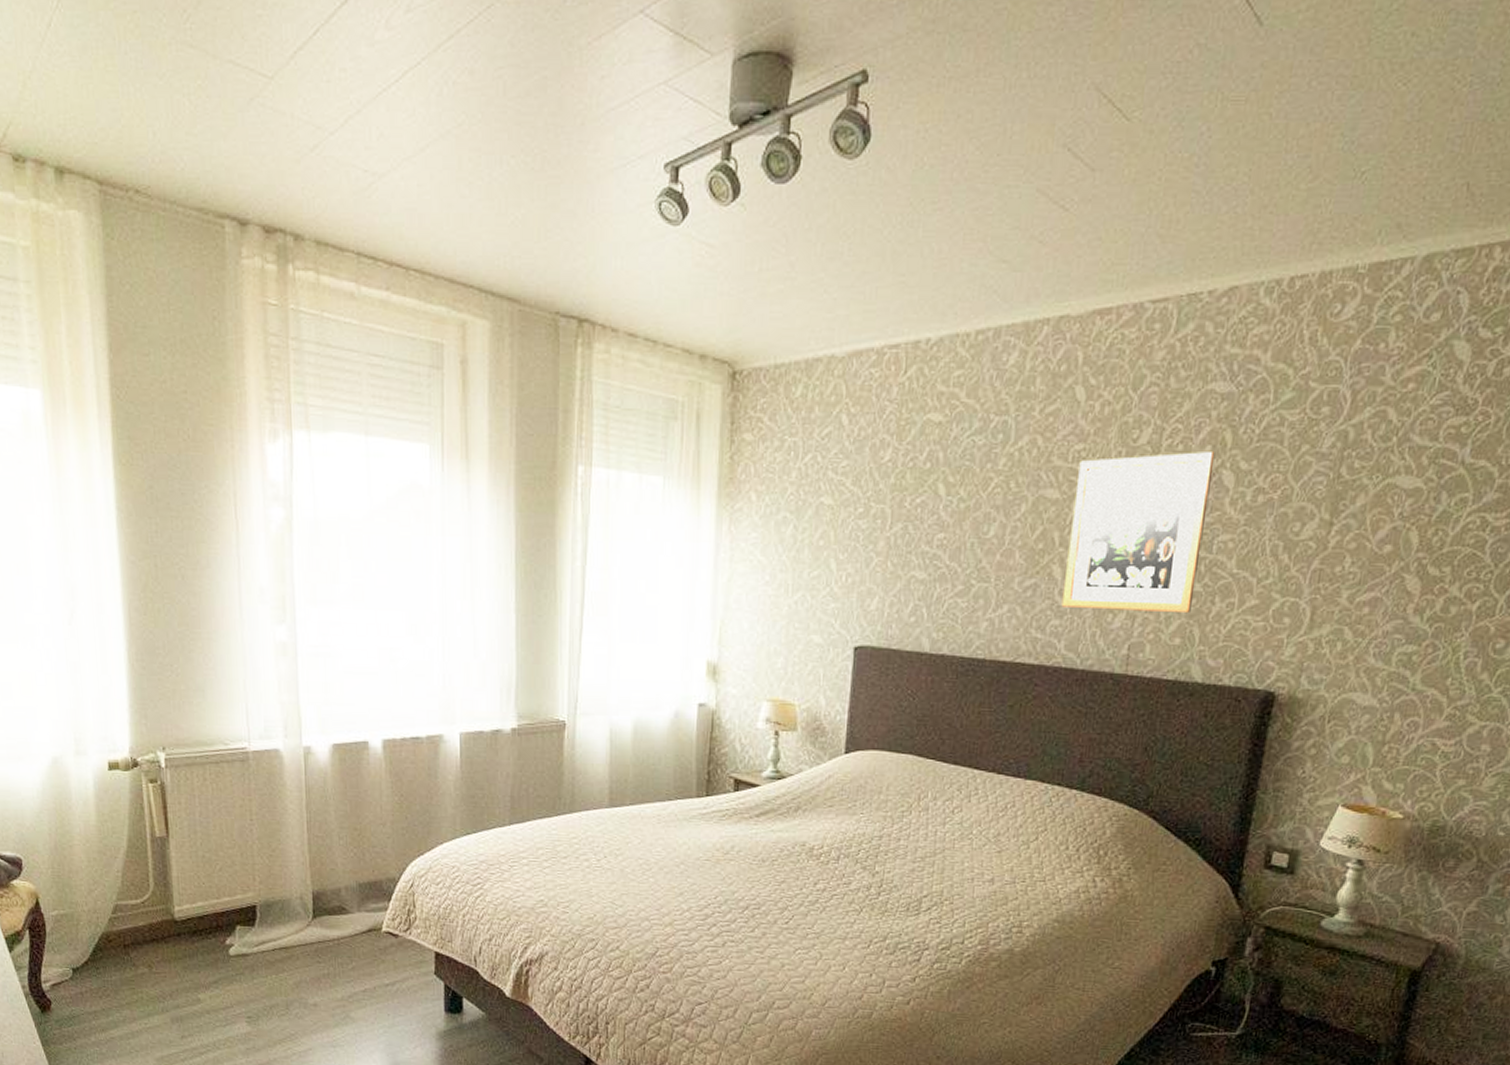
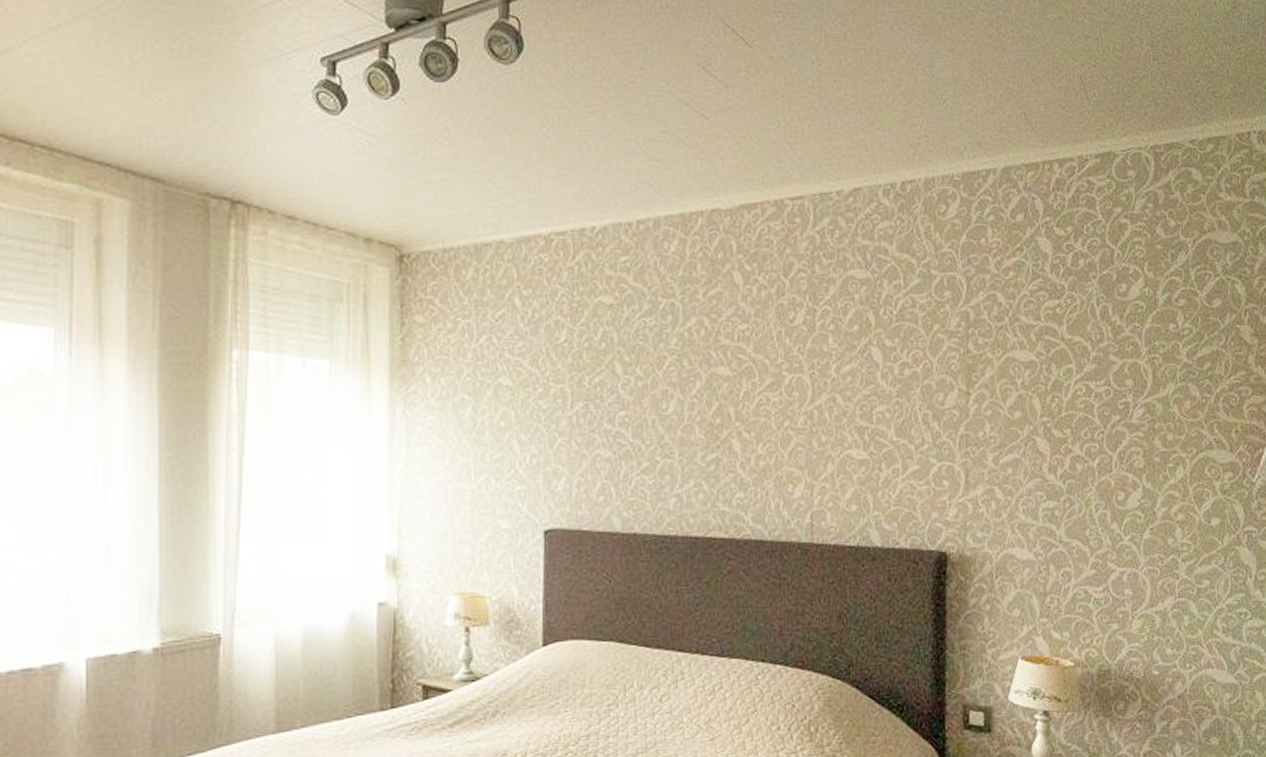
wall art: present [1061,450,1216,614] -> none [744,329,863,481]

